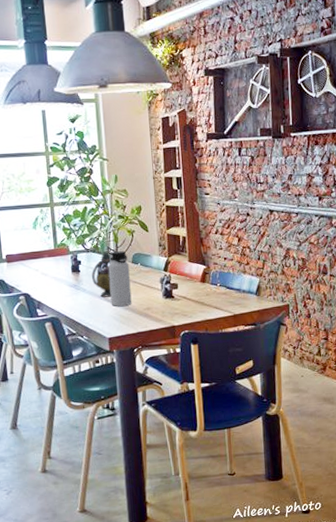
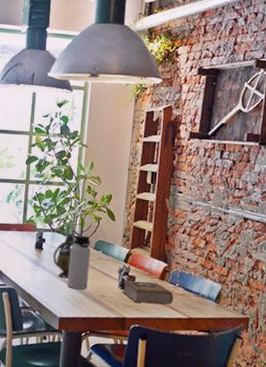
book: none [166,286,217,309] -> present [121,280,174,305]

